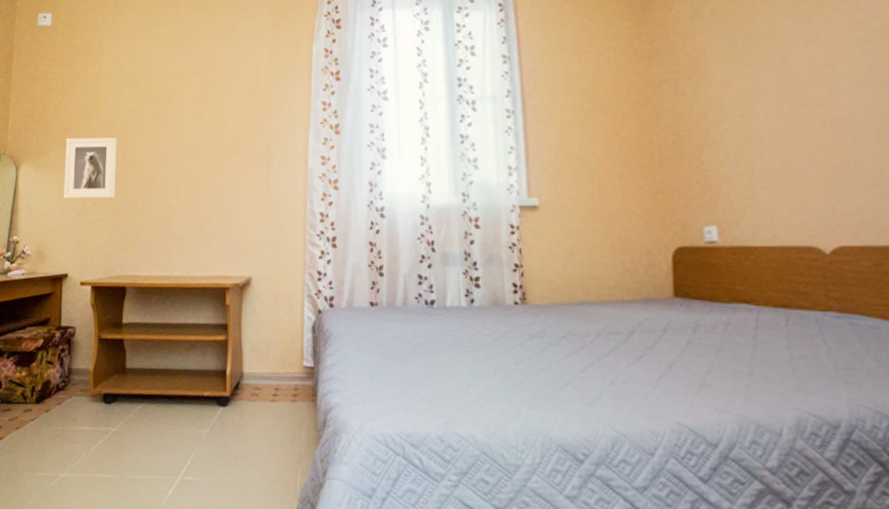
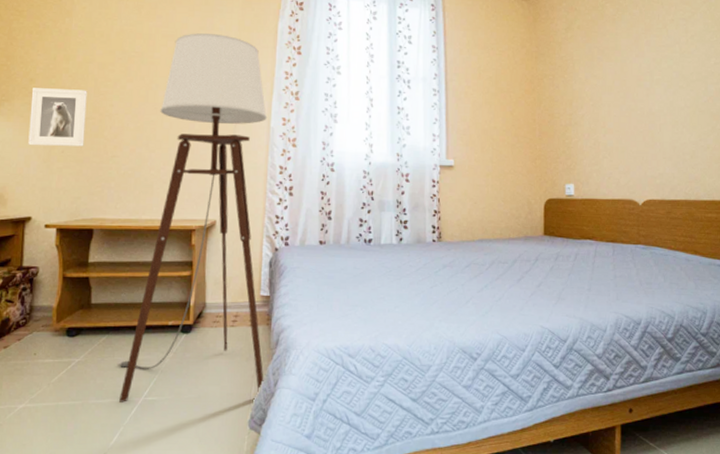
floor lamp: none [152,65,311,482] -> present [116,33,268,402]

